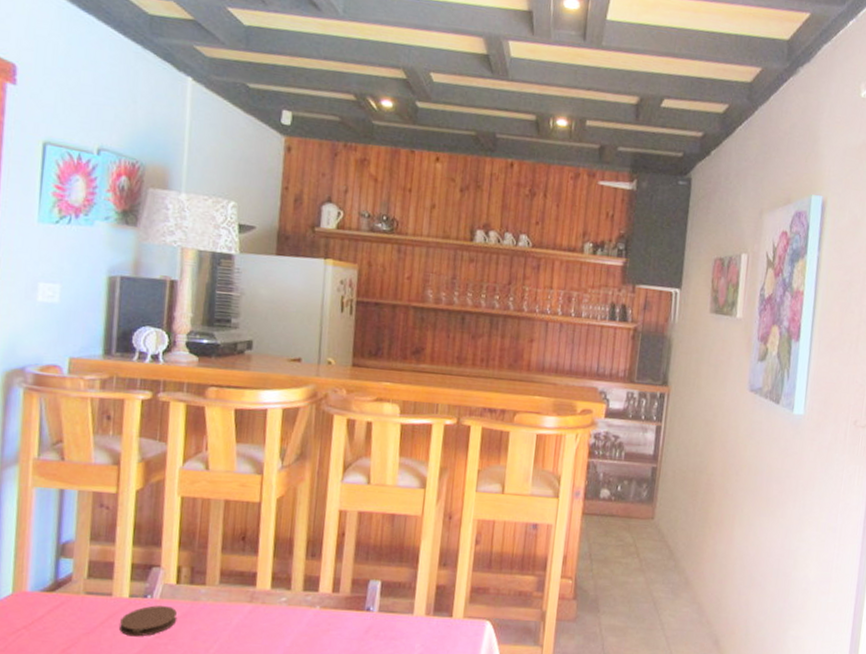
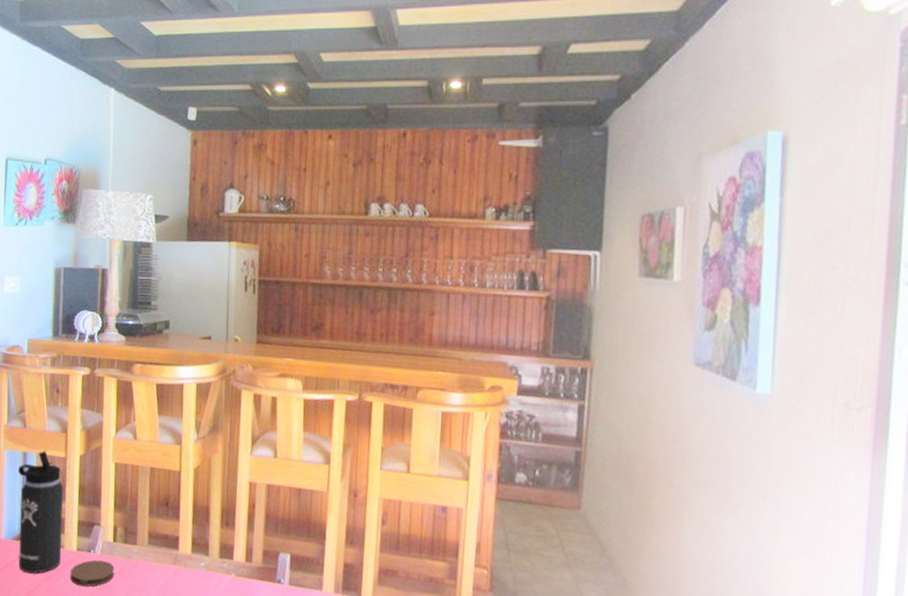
thermos bottle: none [50,486,113,628] -> present [18,450,63,574]

